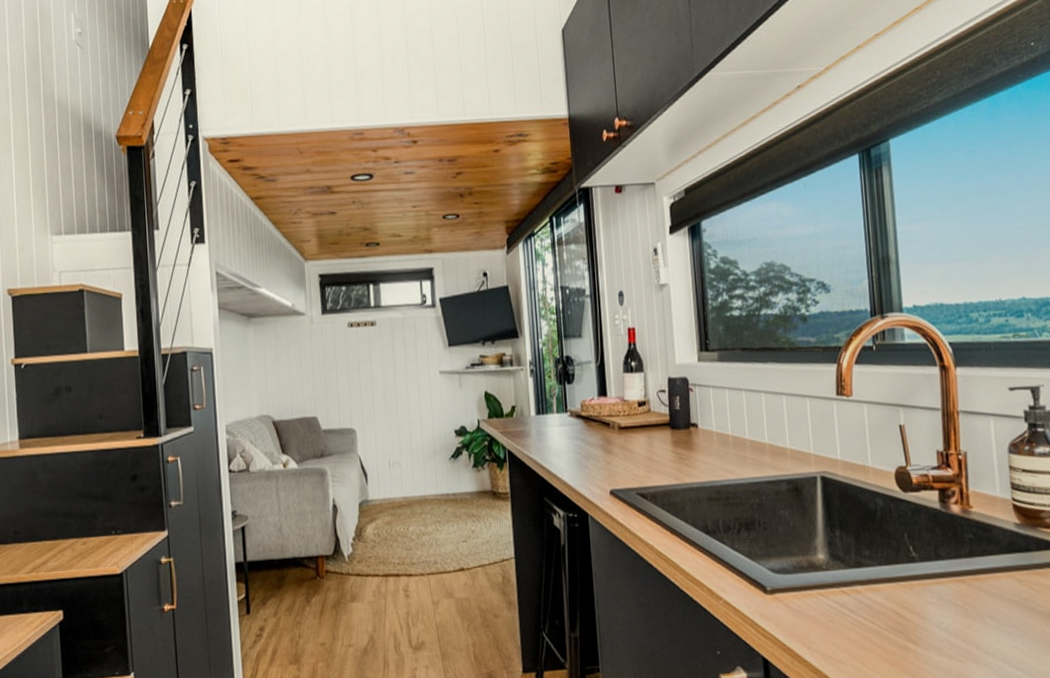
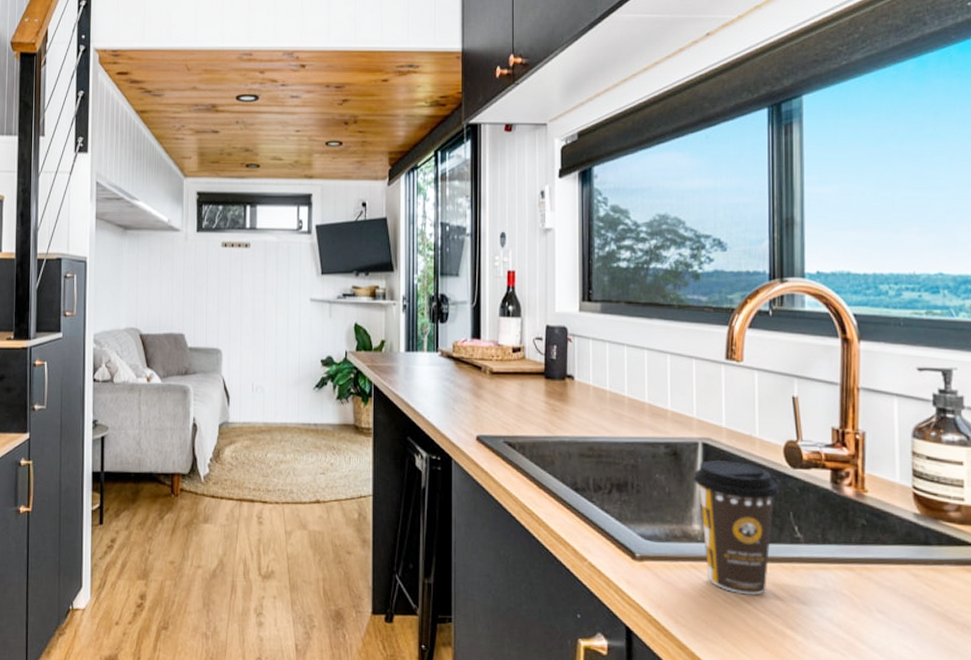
coffee cup: none [814,491,894,616] -> present [693,460,779,595]

